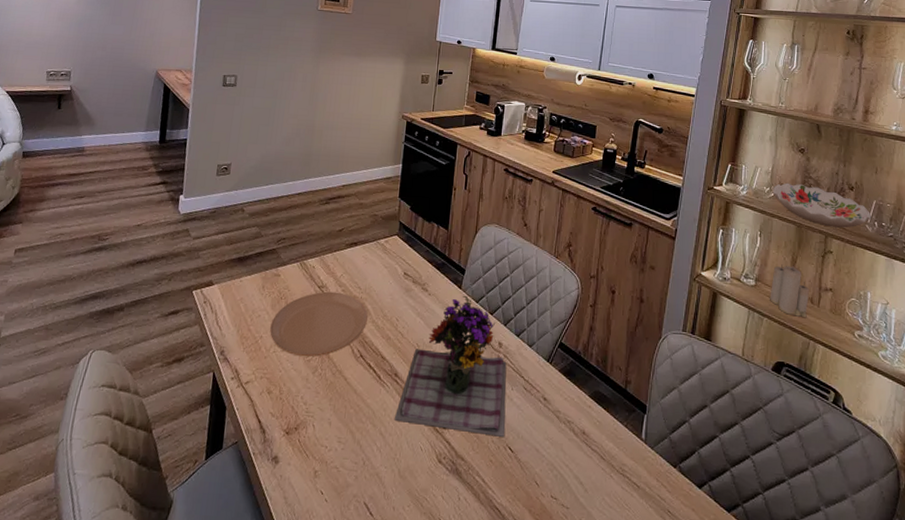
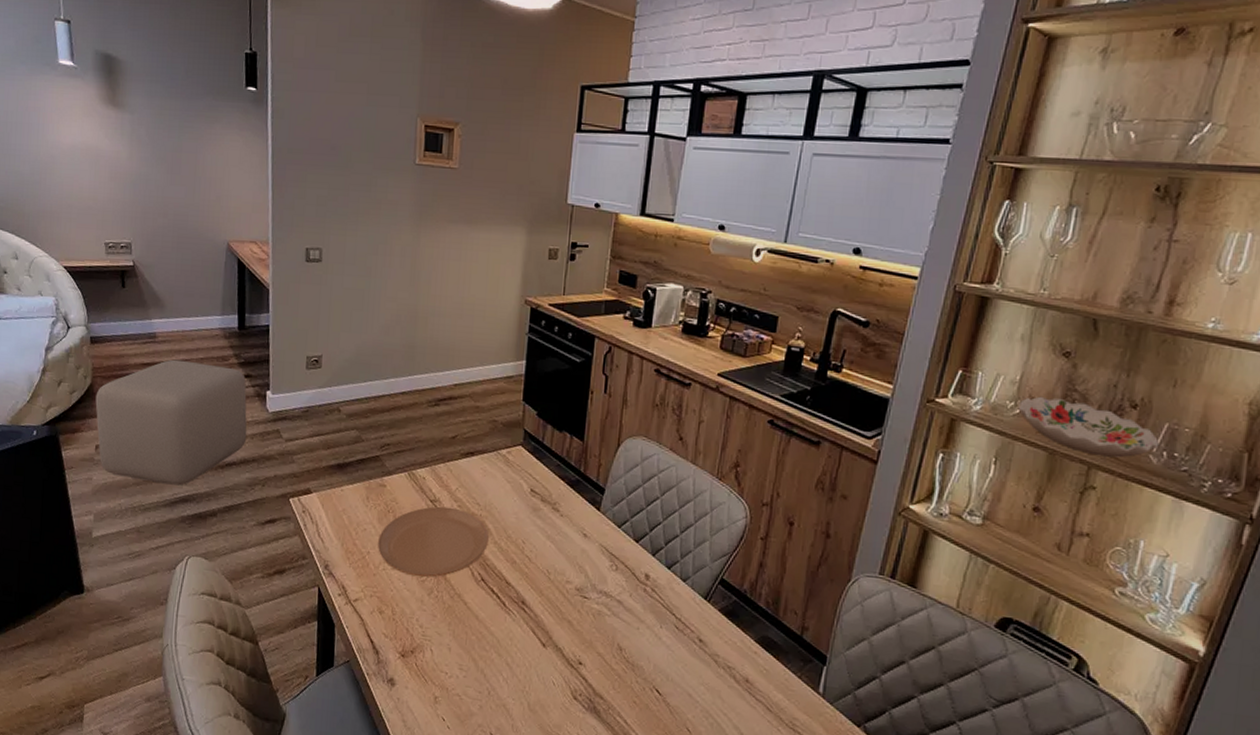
pouf: none [17,170,162,284] -> present [95,359,247,486]
flower arrangement: present [394,295,507,437] -> none [521,518,655,678]
candle: present [770,264,810,318] -> none [1000,500,1058,568]

